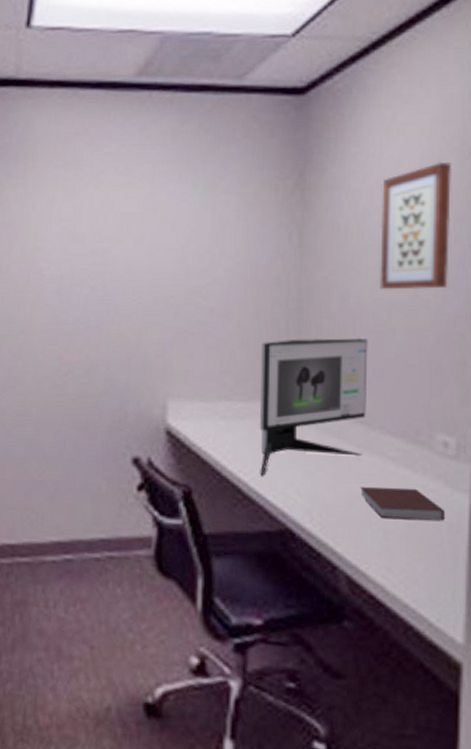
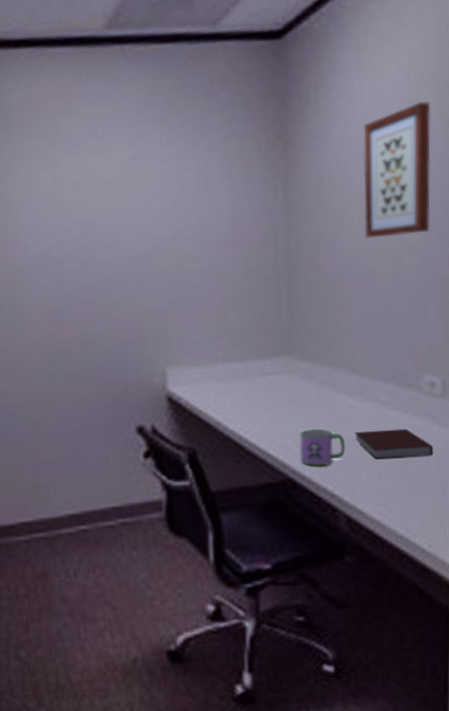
computer monitor: present [259,338,368,475] -> none [254,289,357,430]
mug: none [300,478,350,519] -> present [299,428,346,466]

